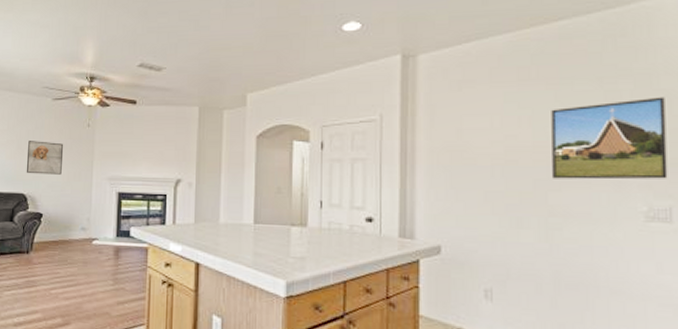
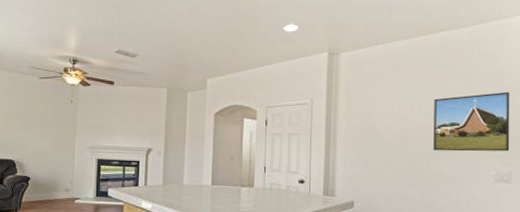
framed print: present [26,141,64,175] -> none [14,114,49,144]

